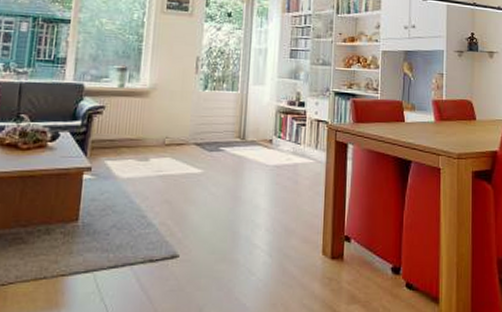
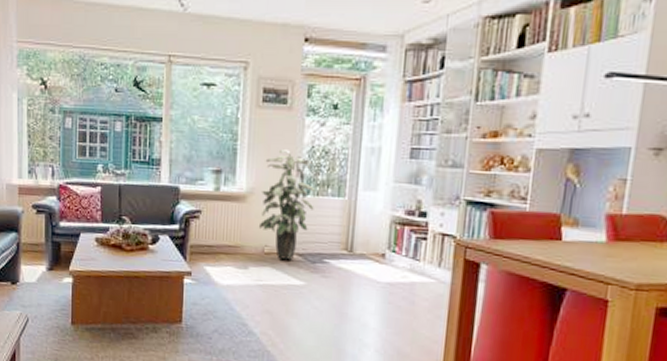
indoor plant: none [160,50,213,150] -> present [258,149,316,260]

